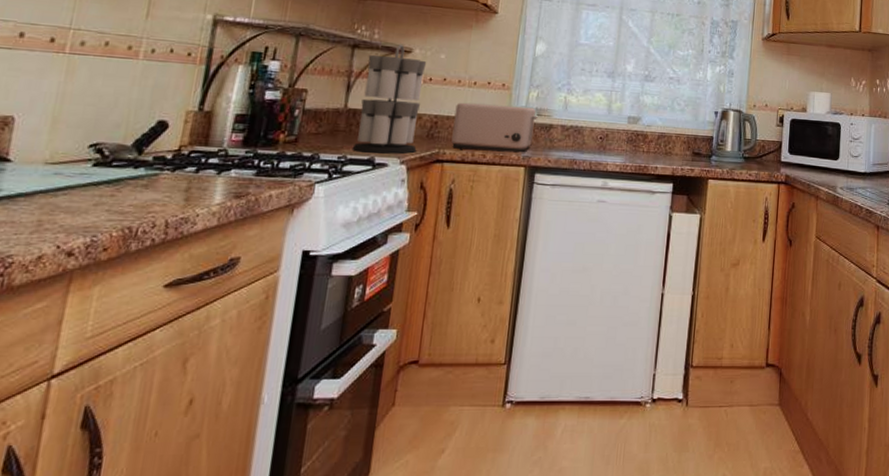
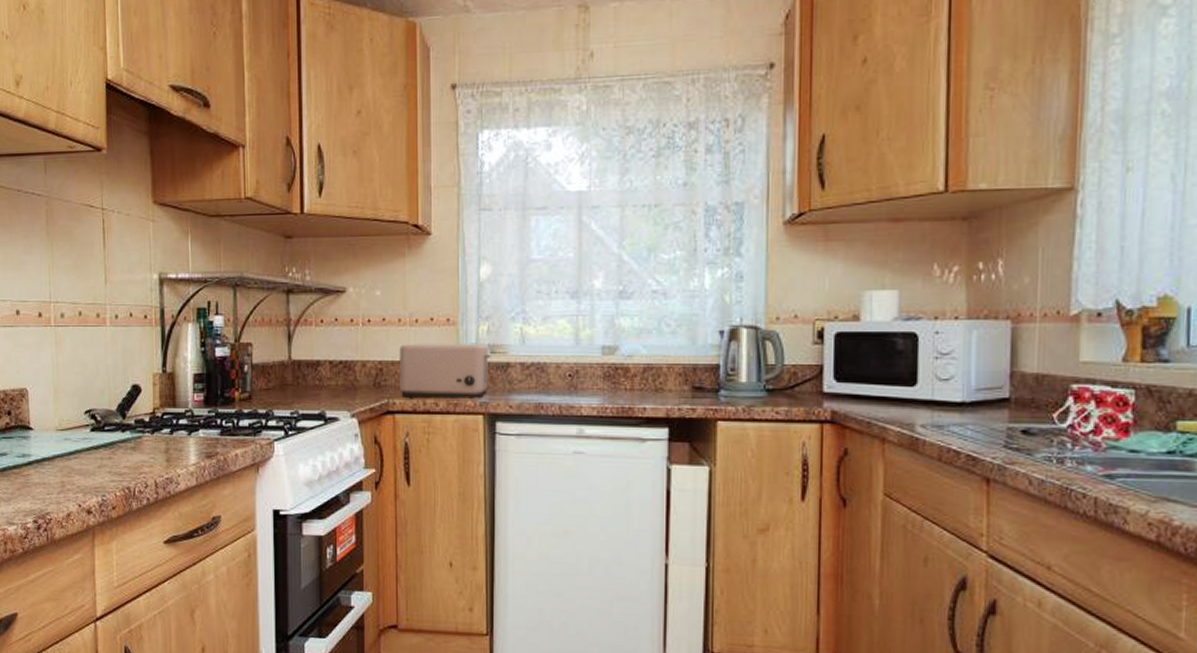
spice rack: present [352,44,427,154] -> none [302,283,365,407]

